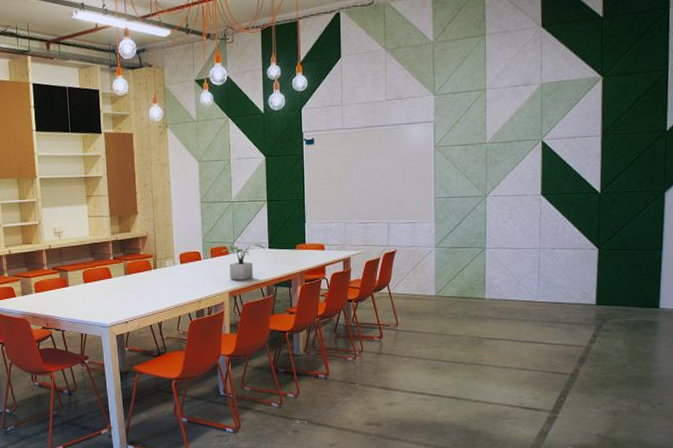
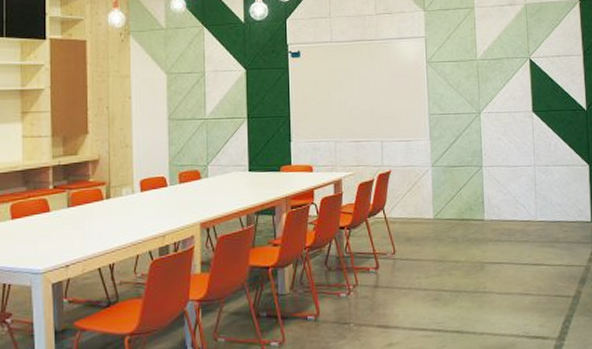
potted plant: present [221,244,265,281] -> none [192,167,244,210]

